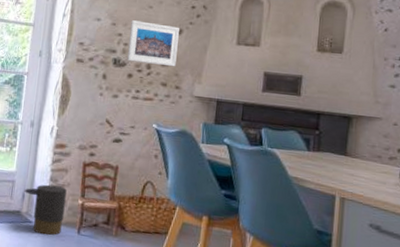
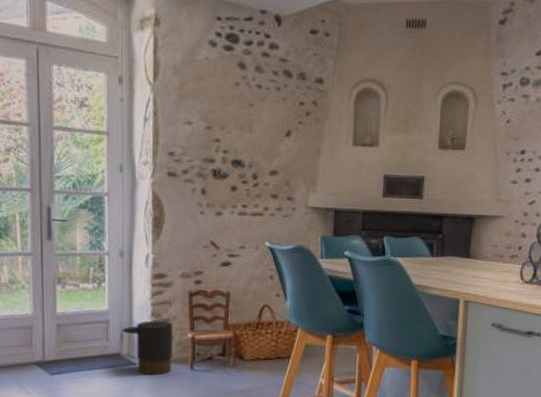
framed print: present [127,20,179,67] -> none [229,122,287,175]

